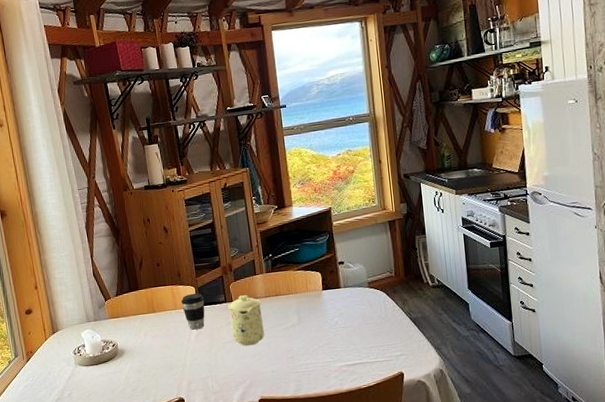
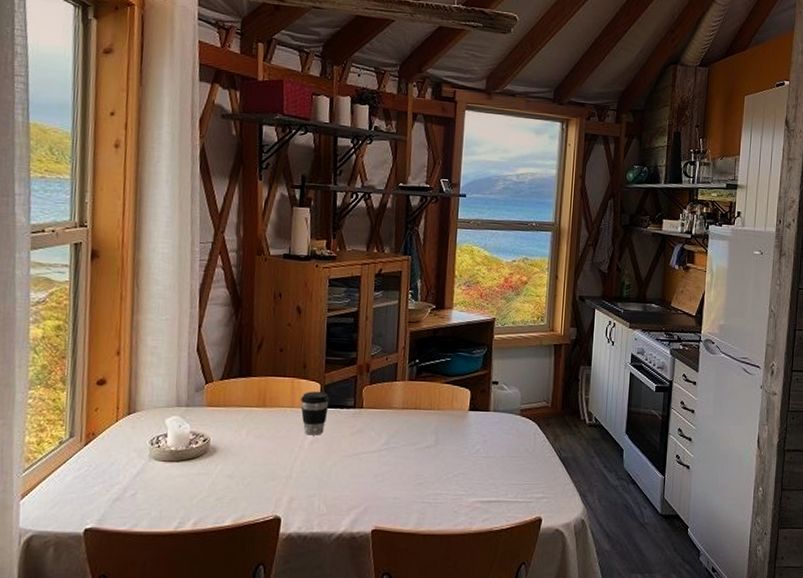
mug: present [228,295,264,346] -> none [355,402,397,464]

